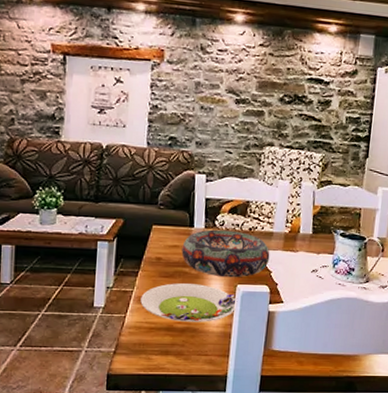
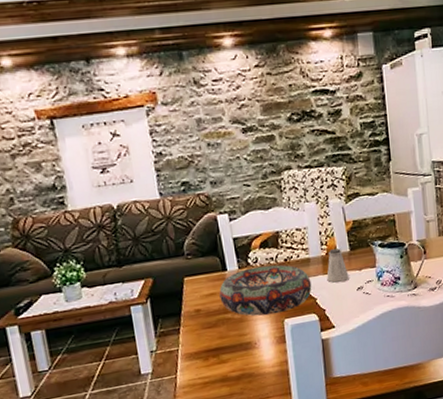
salad plate: present [140,283,238,322] -> none [188,327,289,371]
saltshaker: none [285,229,307,261] -> present [326,248,349,283]

